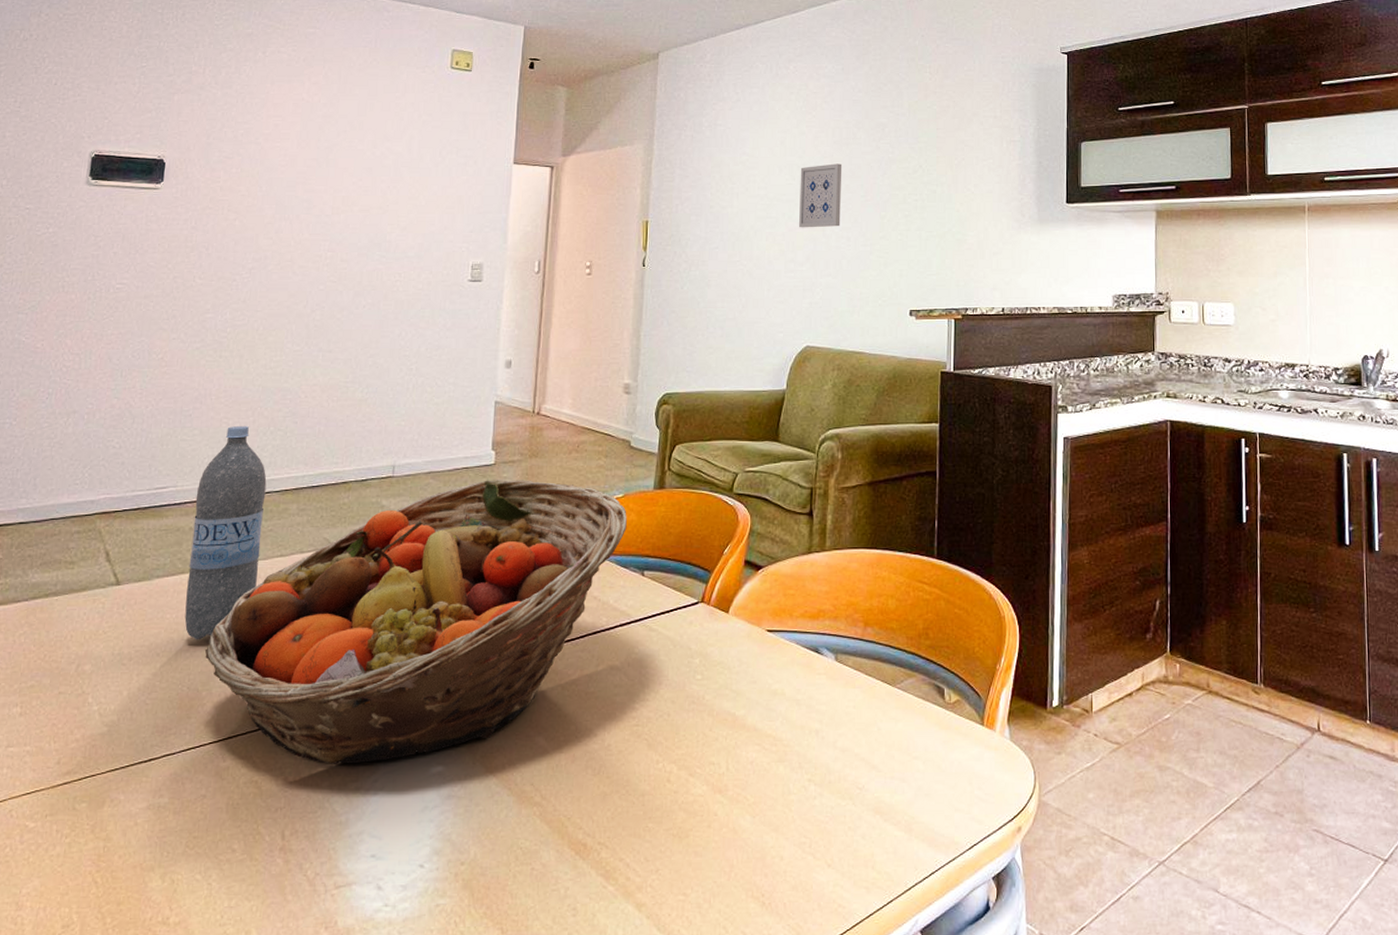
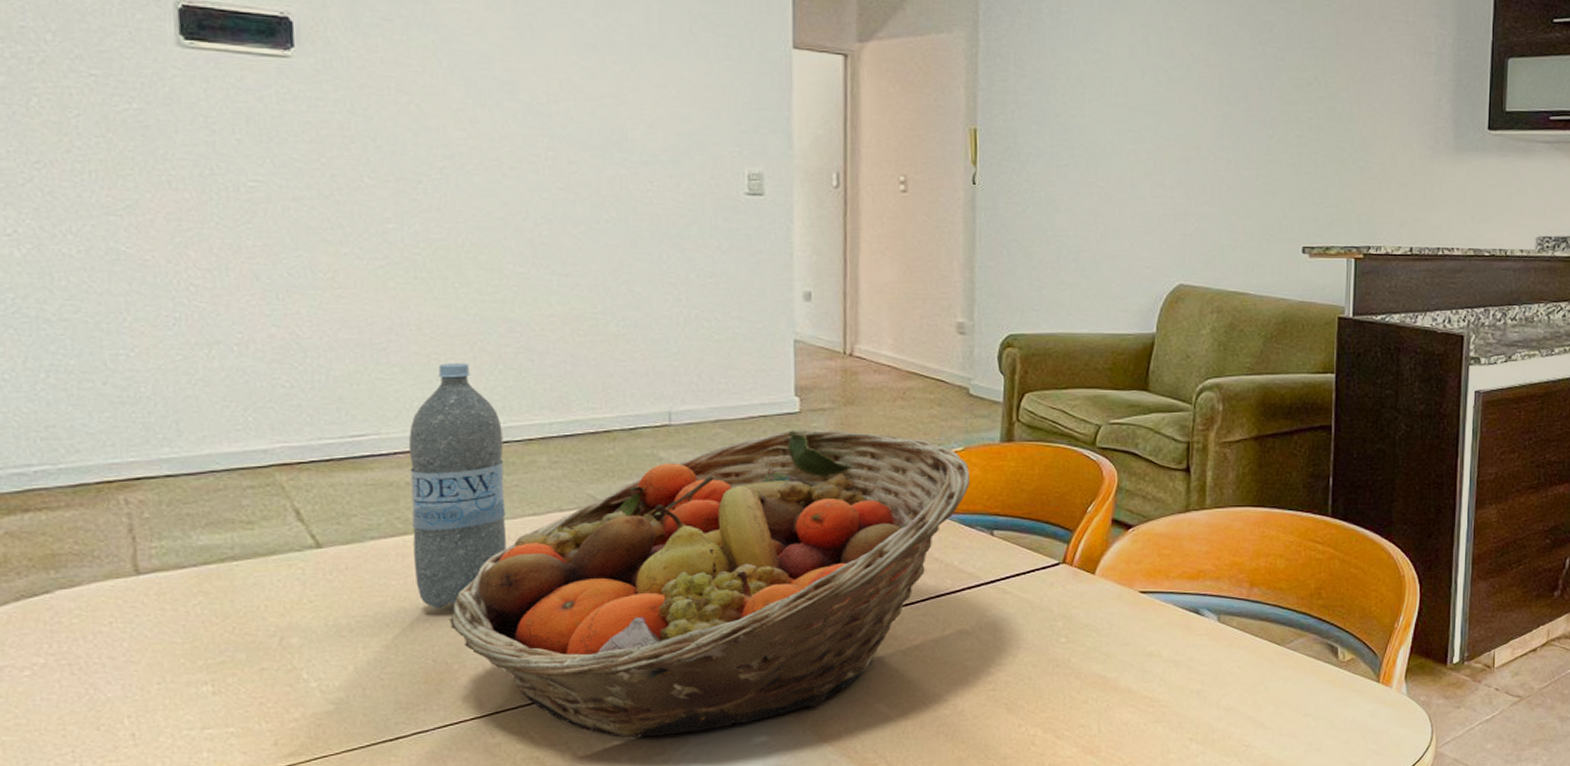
wall art: present [799,163,842,228] -> none [1168,69,1221,146]

